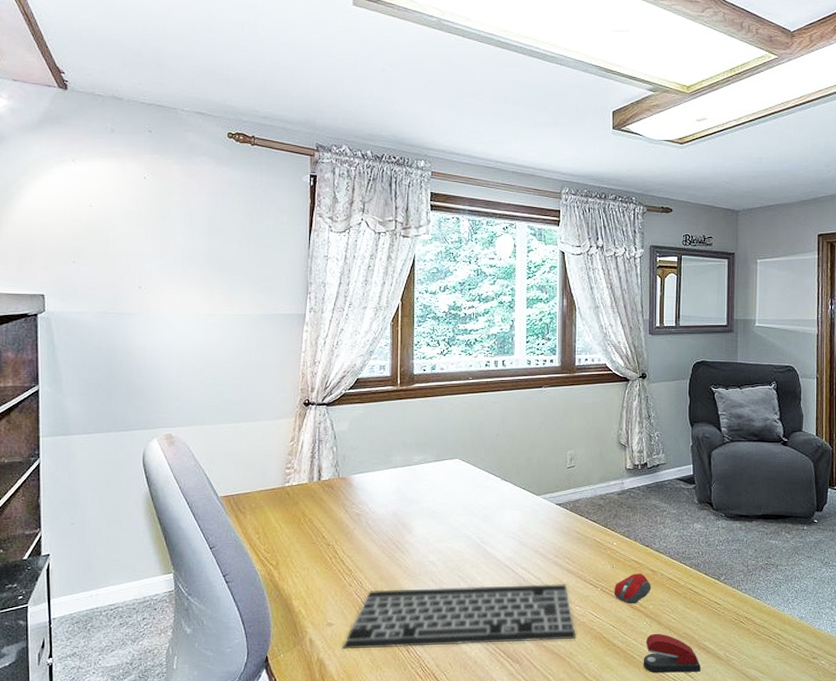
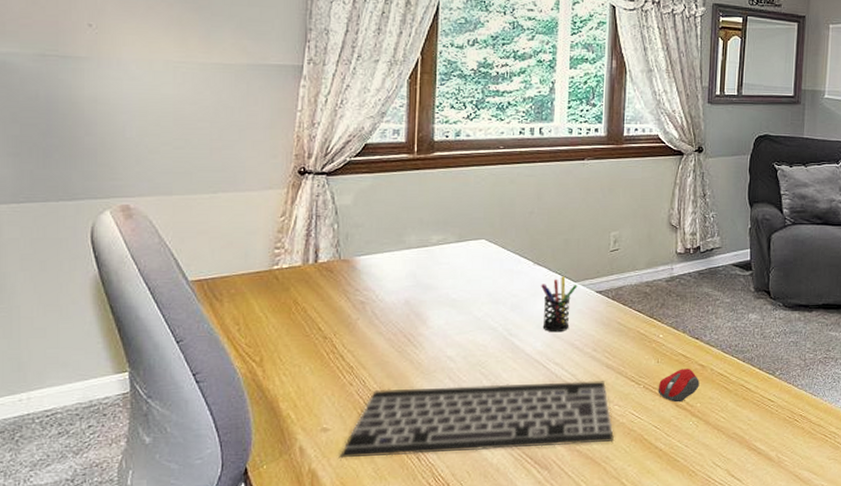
pen holder: none [508,490,539,541] -> present [541,276,577,333]
stapler: present [643,633,701,673] -> none [687,434,750,478]

